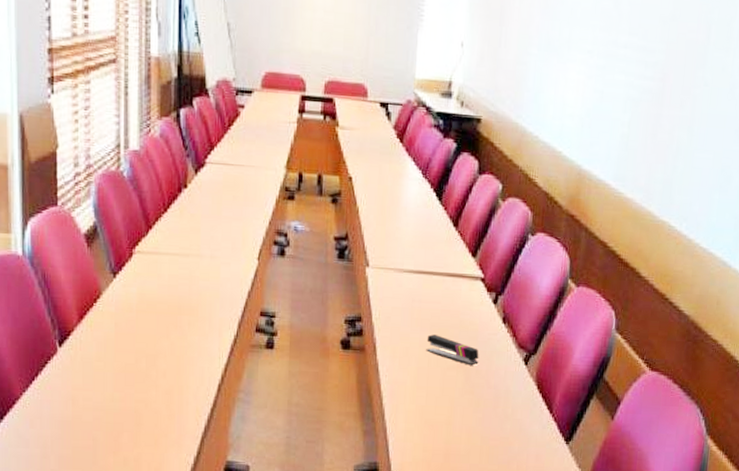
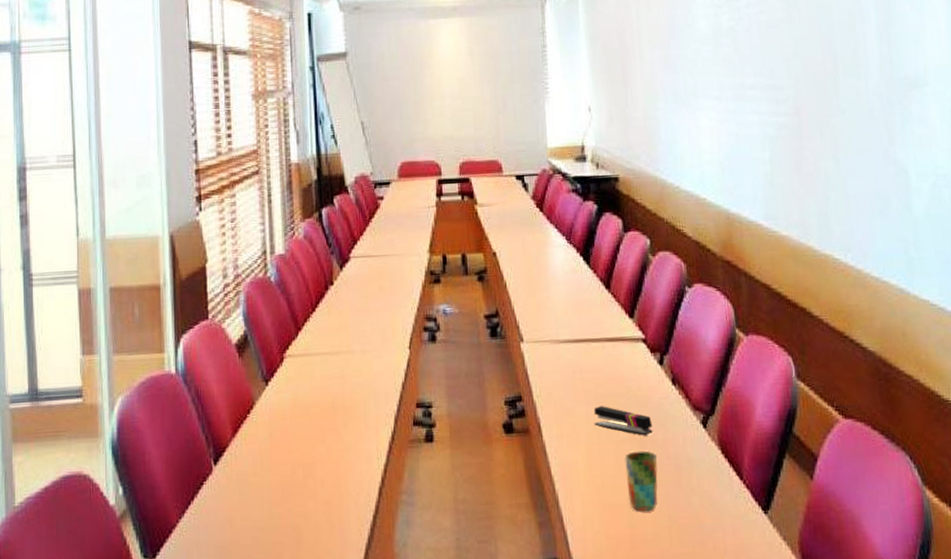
cup: none [448,378,480,431] -> present [624,451,658,511]

